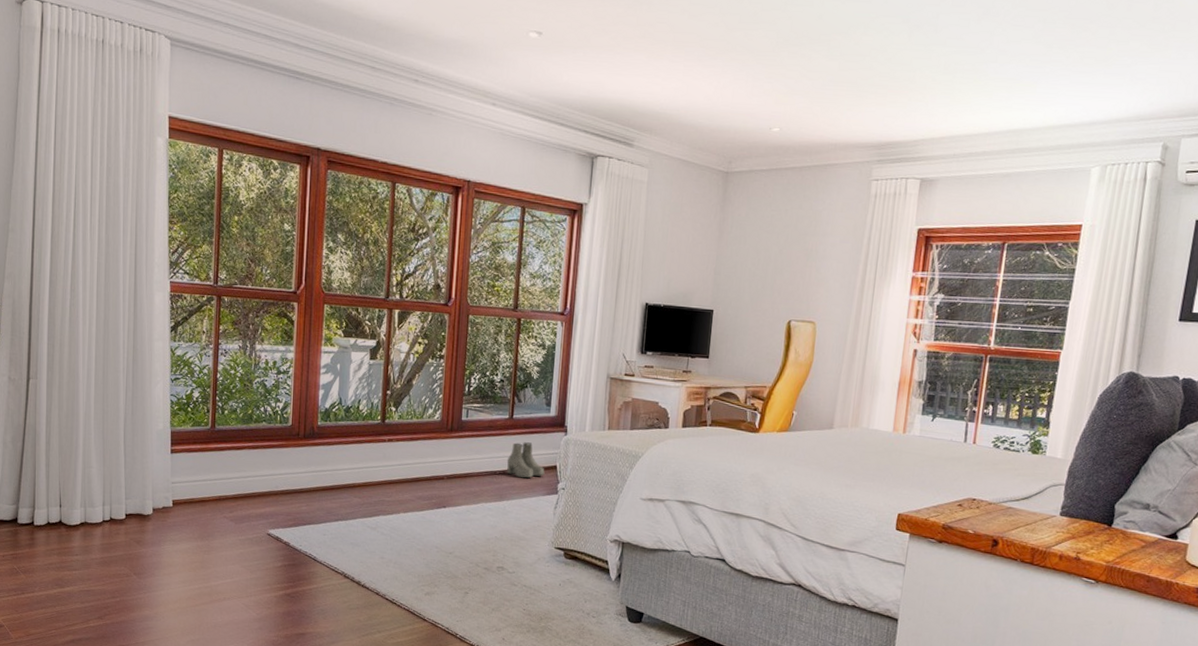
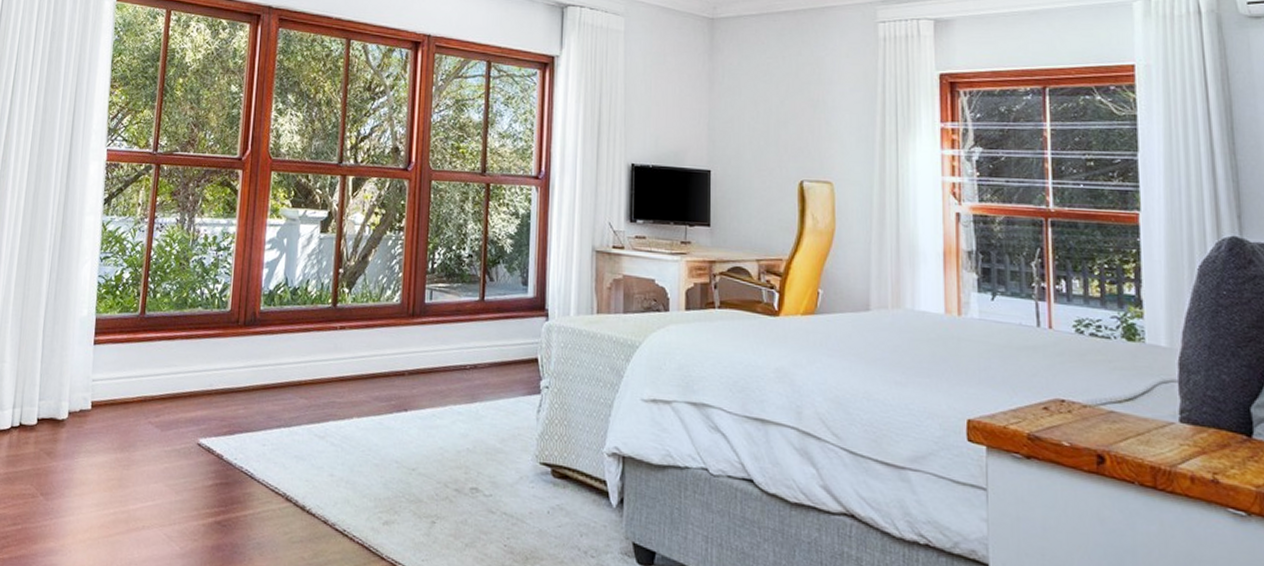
boots: present [506,442,545,479] -> none [478,329,524,375]

